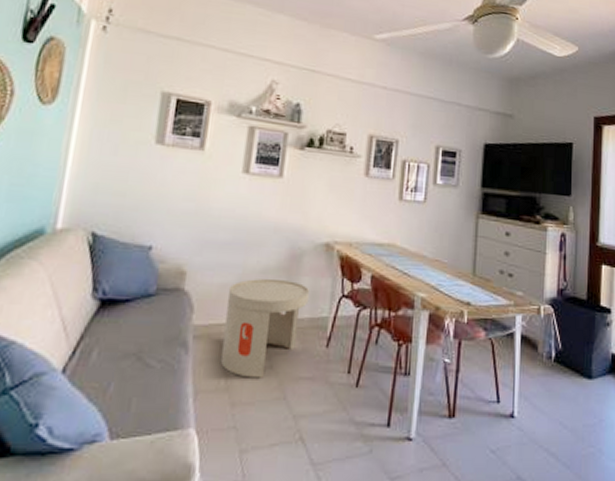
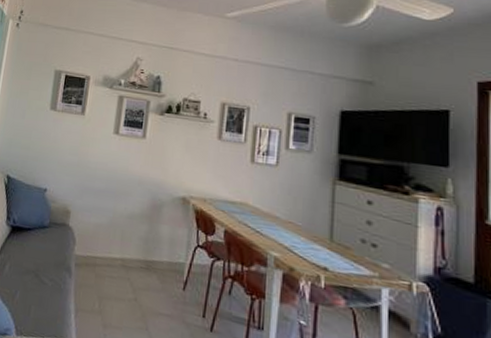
side table: present [220,278,310,378] -> none [95,222,169,308]

